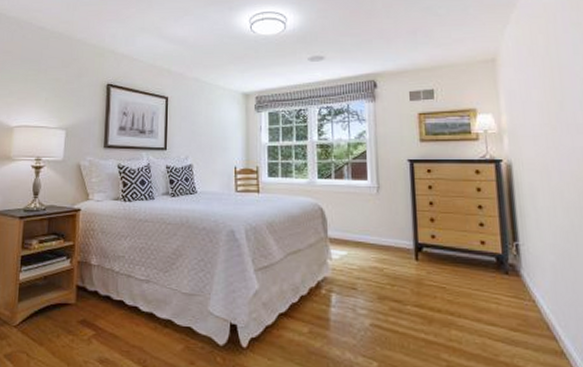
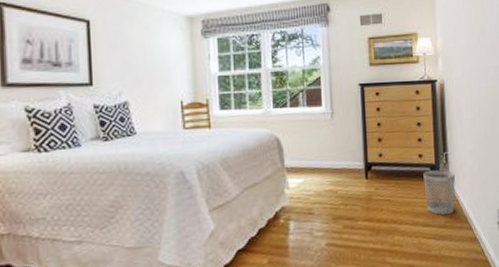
wastebasket: none [487,260,531,317] -> present [423,169,456,215]

